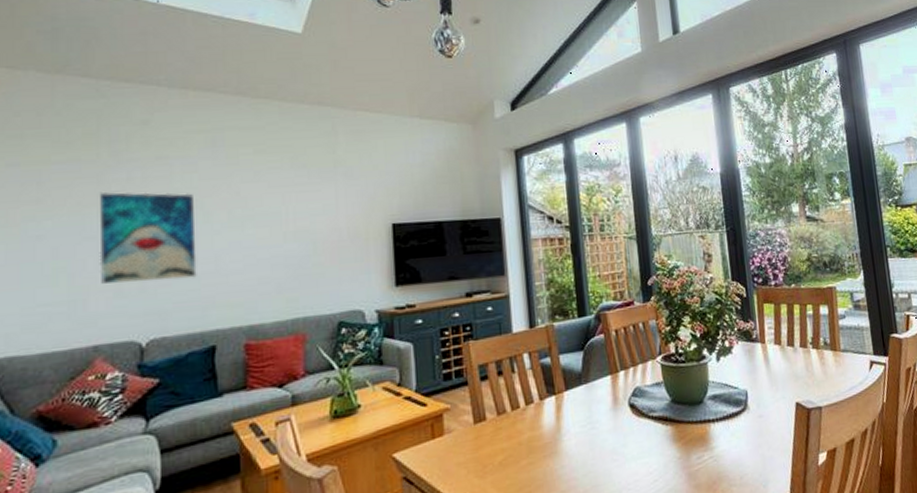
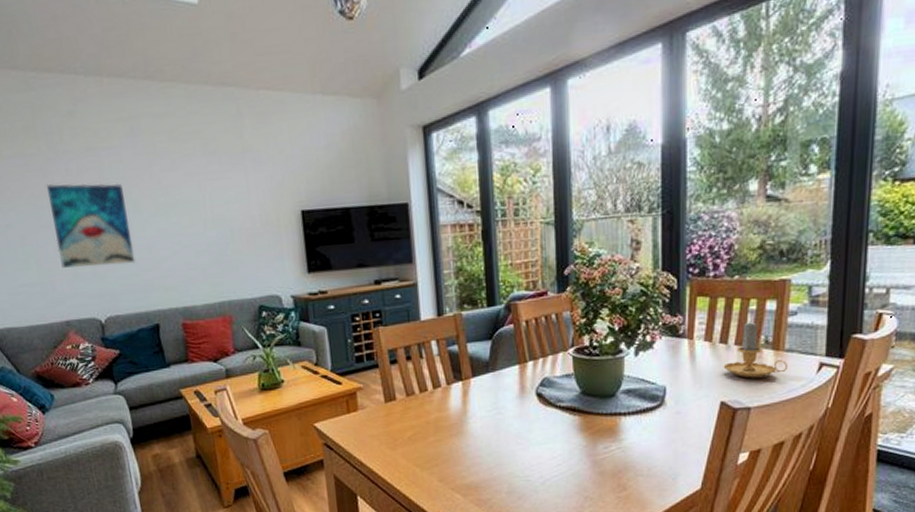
candle: none [793,324,846,378] -> present [723,320,789,378]

